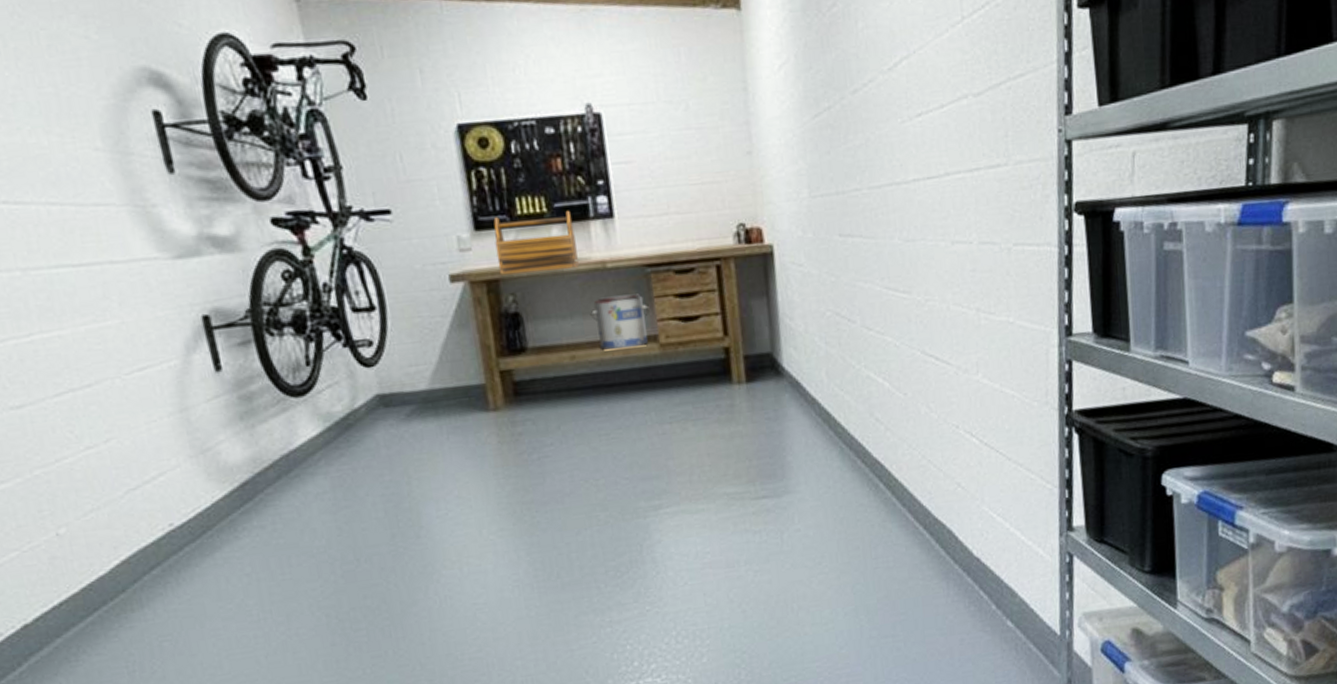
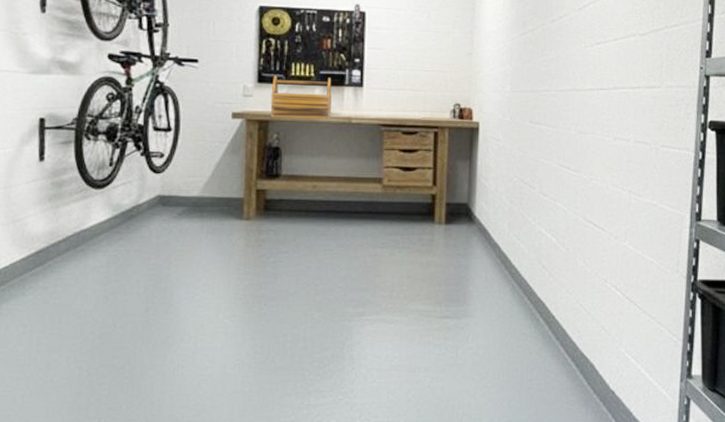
paint can: present [590,293,650,350] -> none [333,144,379,186]

